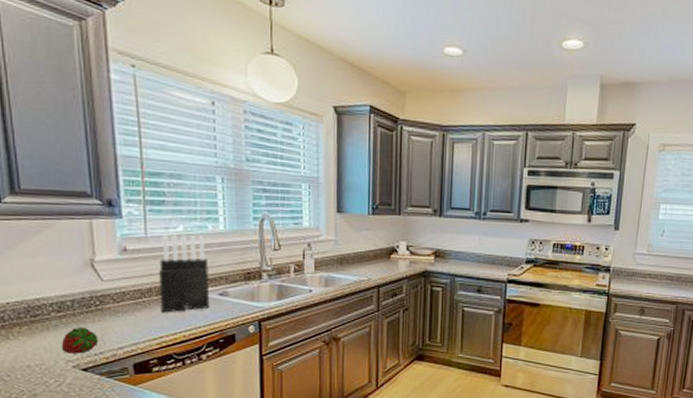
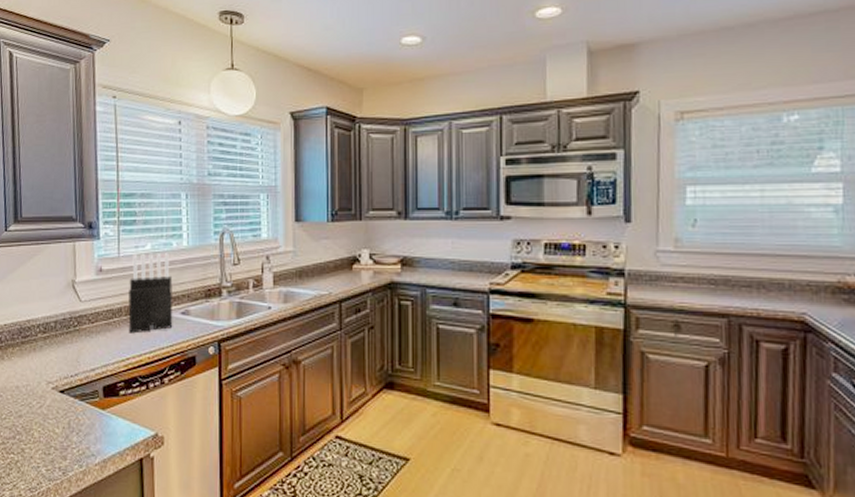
fruit: present [61,327,99,354] -> none [44,347,75,375]

